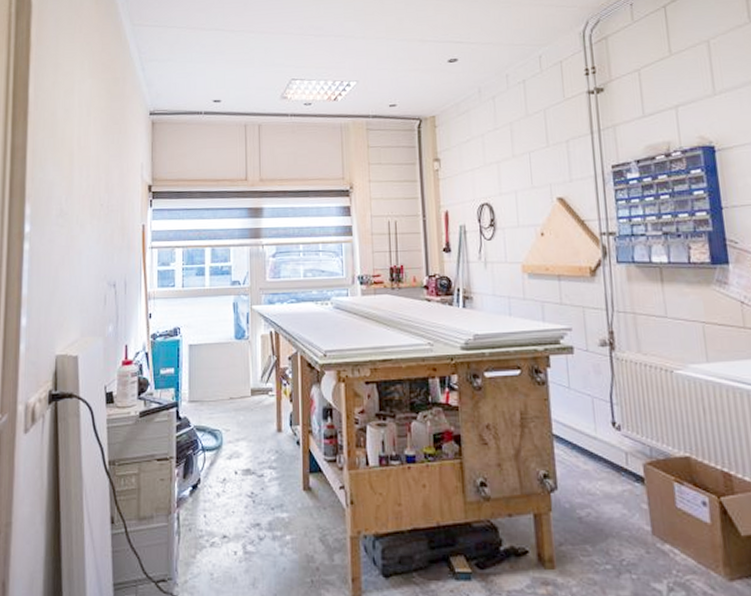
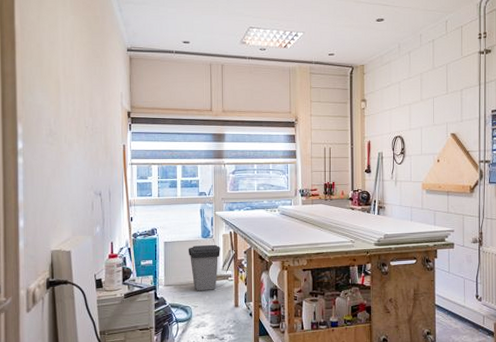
trash can: none [217,348,258,410] -> present [188,244,220,292]

